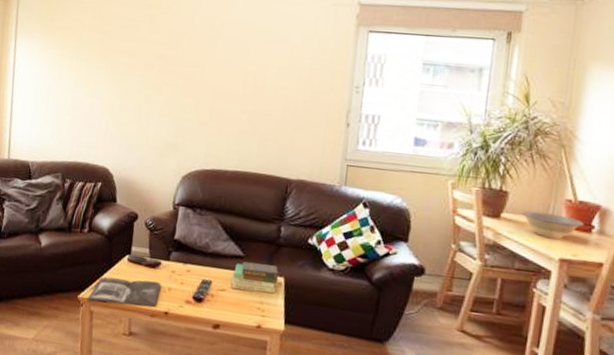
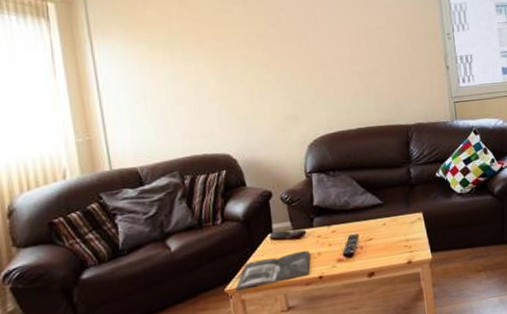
books: present [230,261,279,294] -> none [374,203,418,236]

